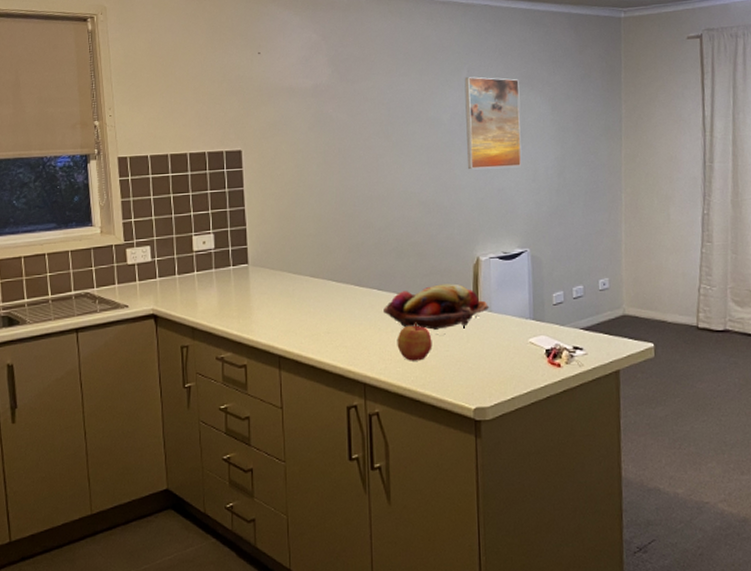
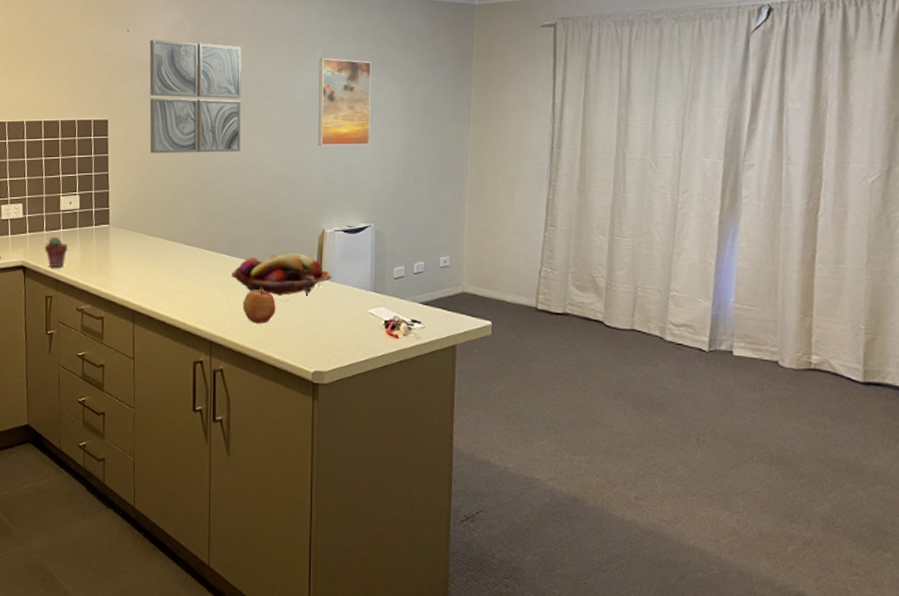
potted succulent: none [177,280,204,314] -> present [44,237,68,267]
wall art: none [283,61,387,185] -> present [149,39,242,154]

